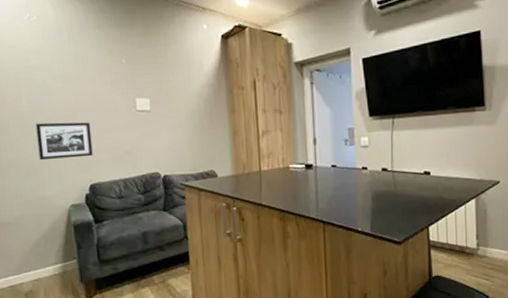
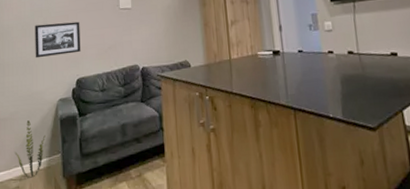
decorative plant: none [24,226,58,283] -> present [14,120,45,178]

